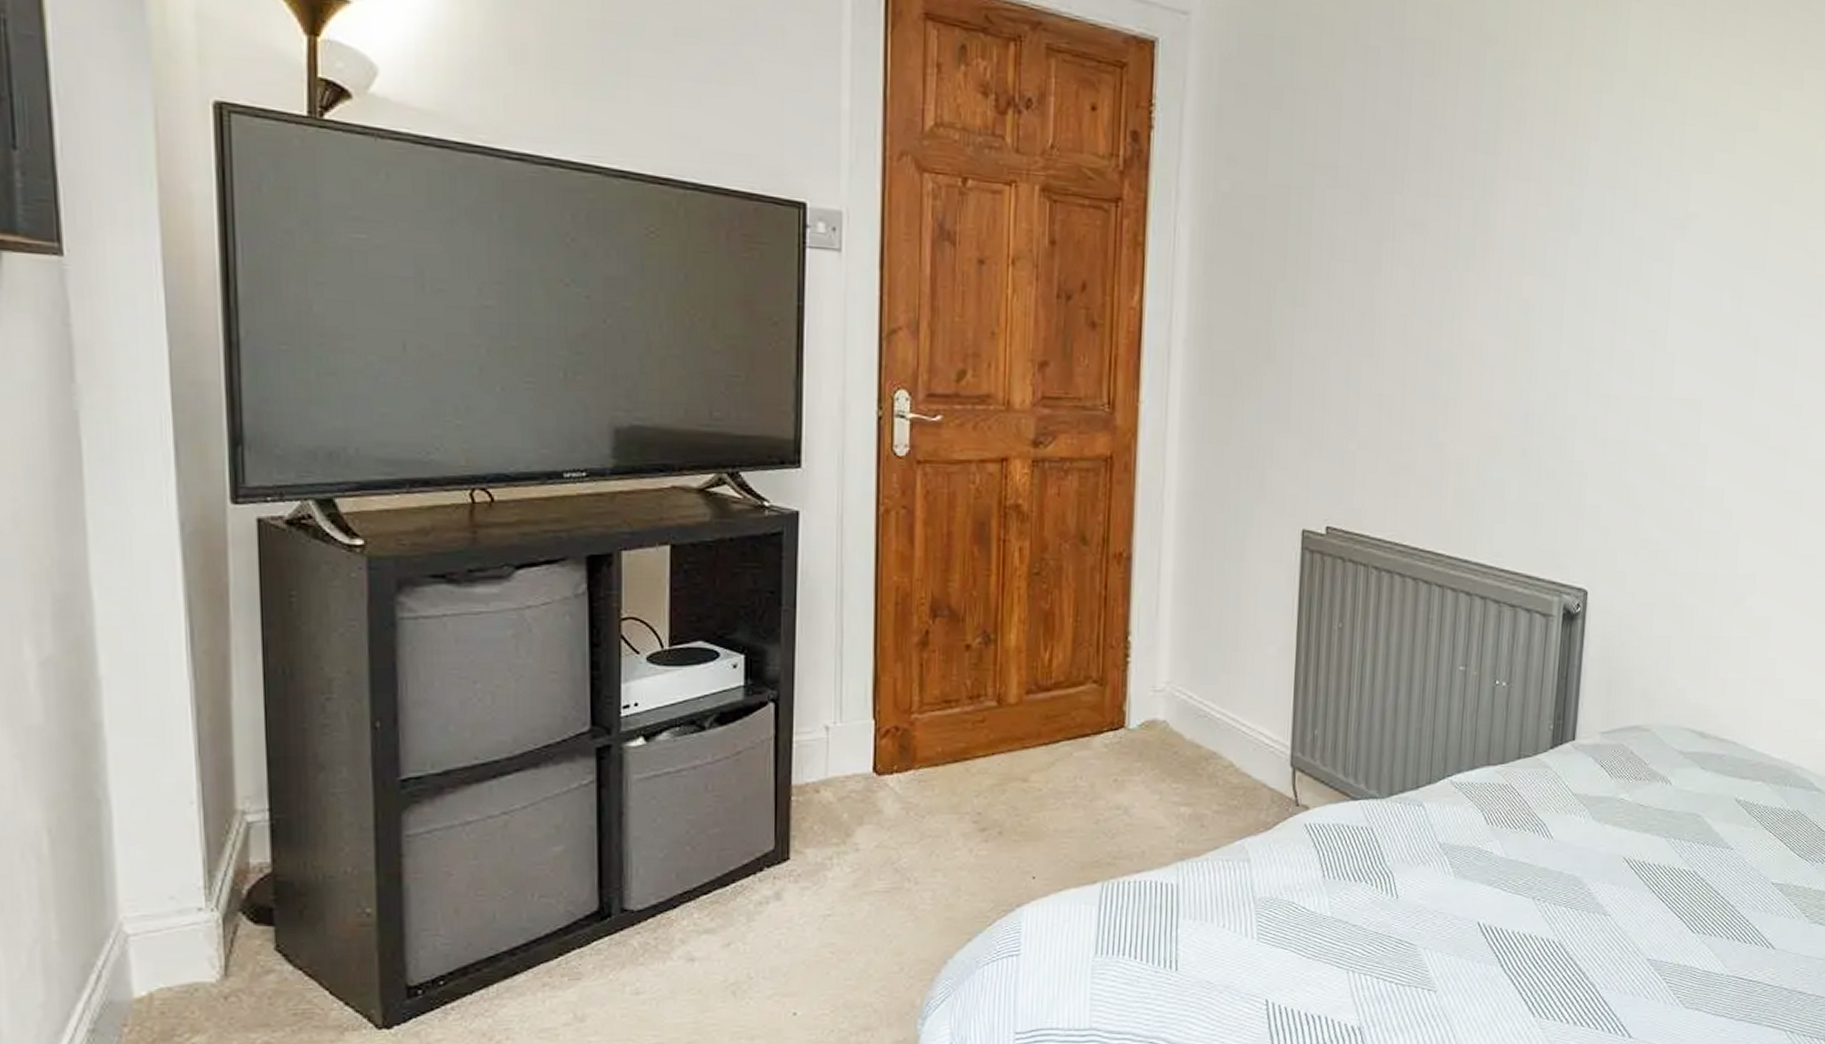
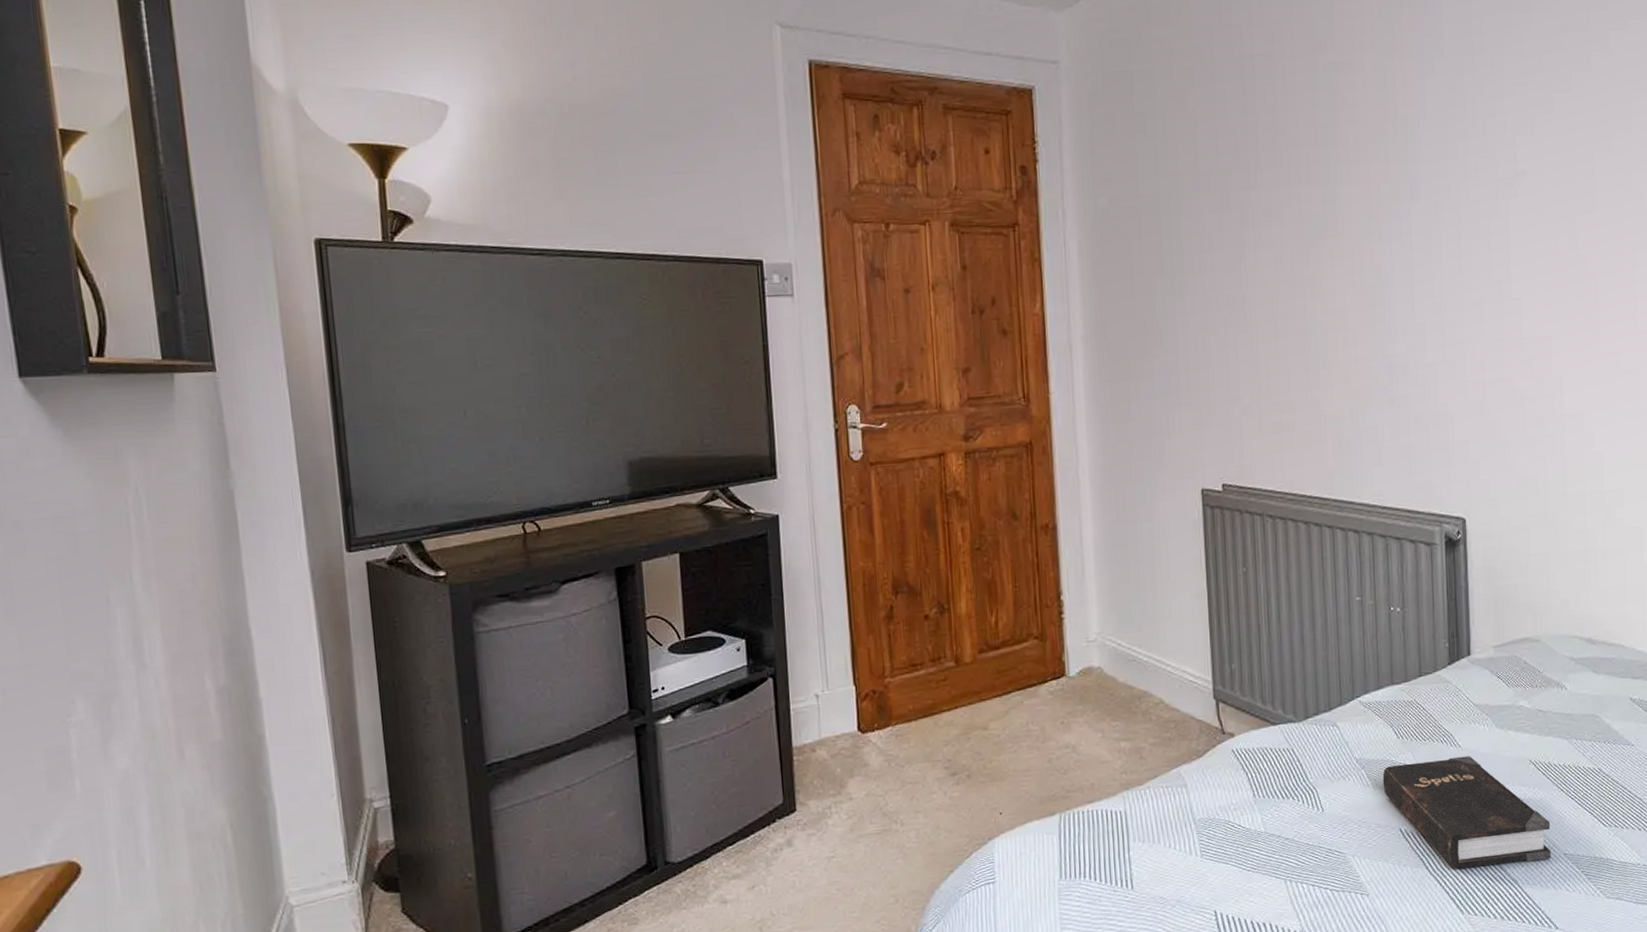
hardback book: none [1465,848,1637,969] -> present [1382,756,1552,869]

